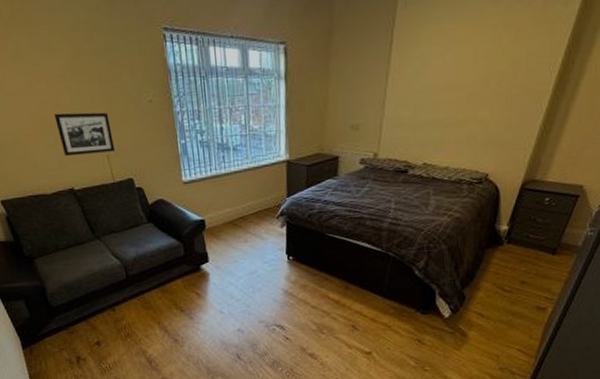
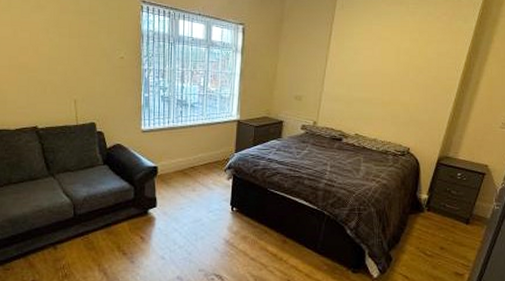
picture frame: present [54,112,115,157] -> none [32,59,83,98]

